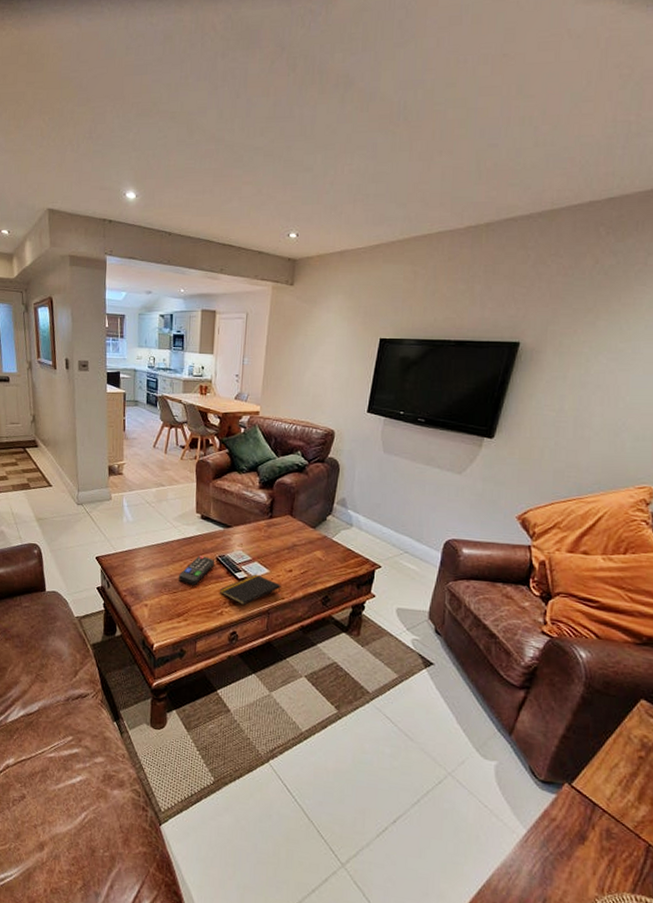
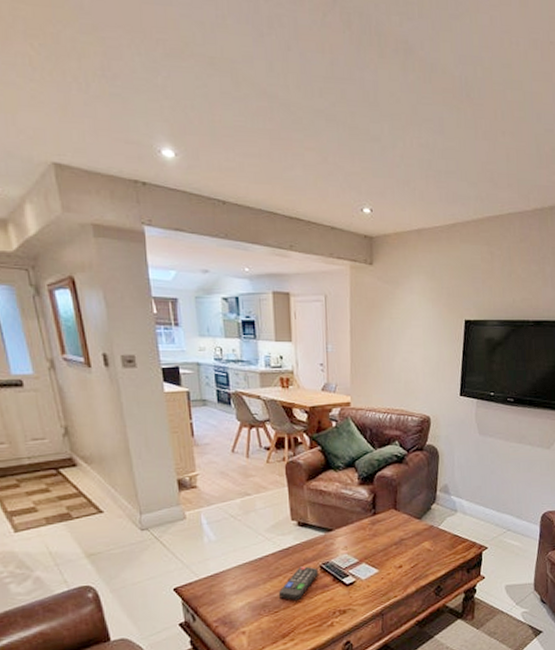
notepad: present [219,574,281,606] -> none [326,576,393,612]

